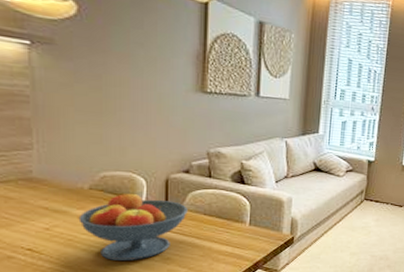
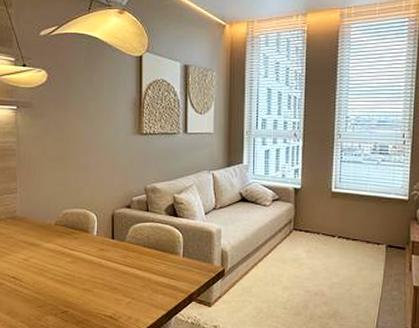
fruit bowl: present [78,192,188,262] -> none [47,227,130,290]

